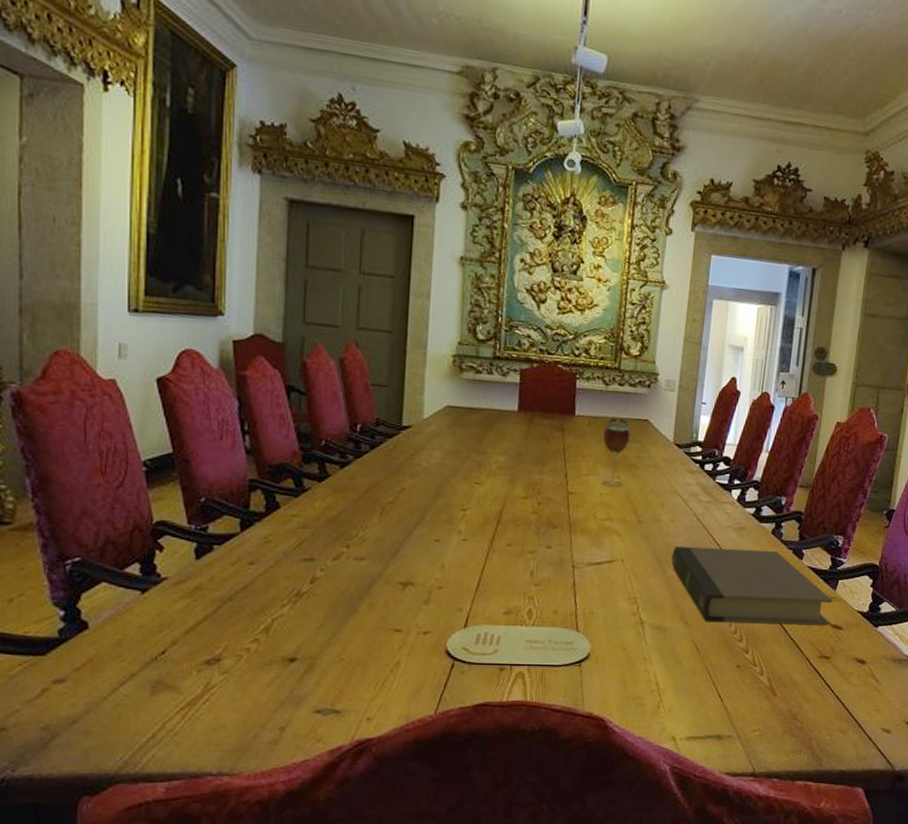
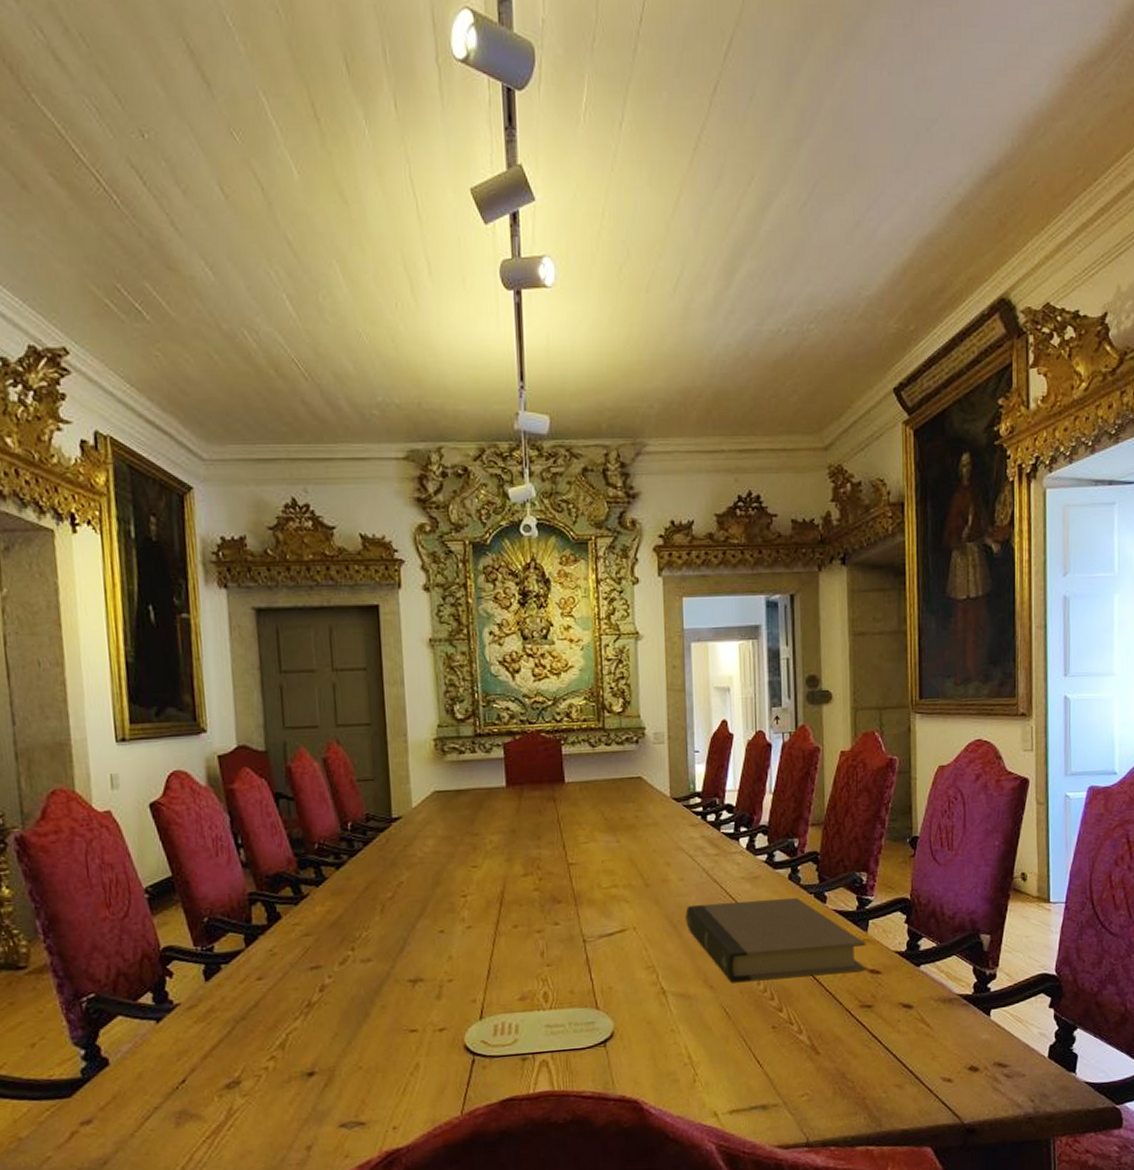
wineglass: present [601,418,630,488] -> none [597,779,625,853]

